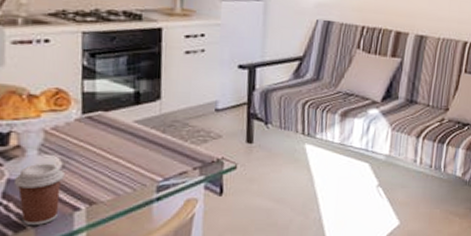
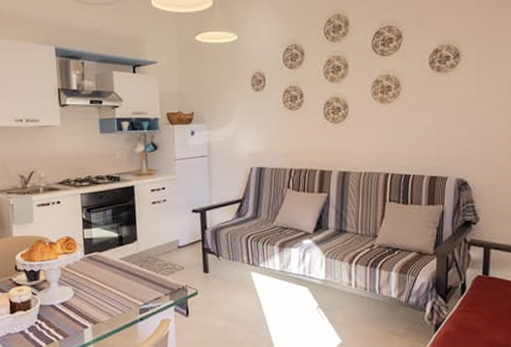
coffee cup: present [13,163,64,226] -> none [44,292,76,340]

